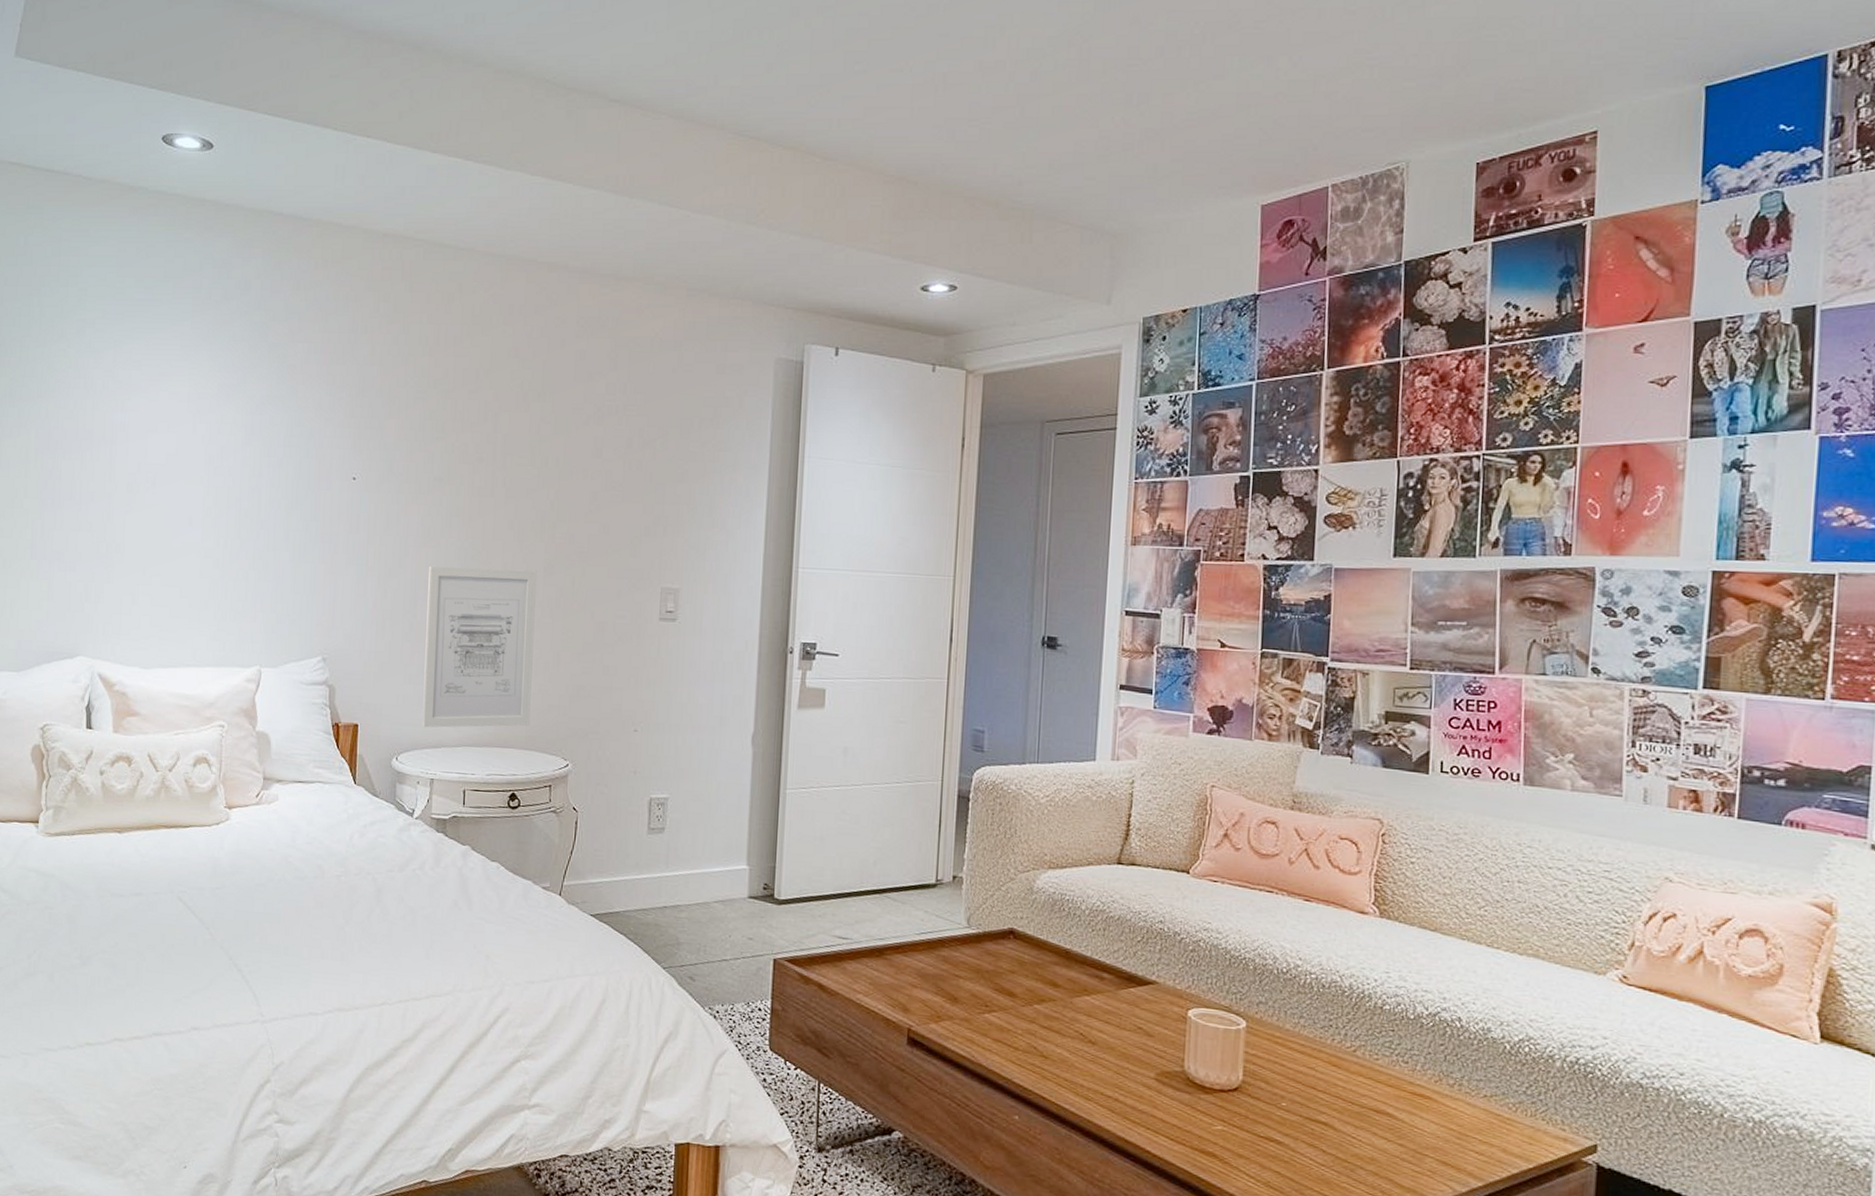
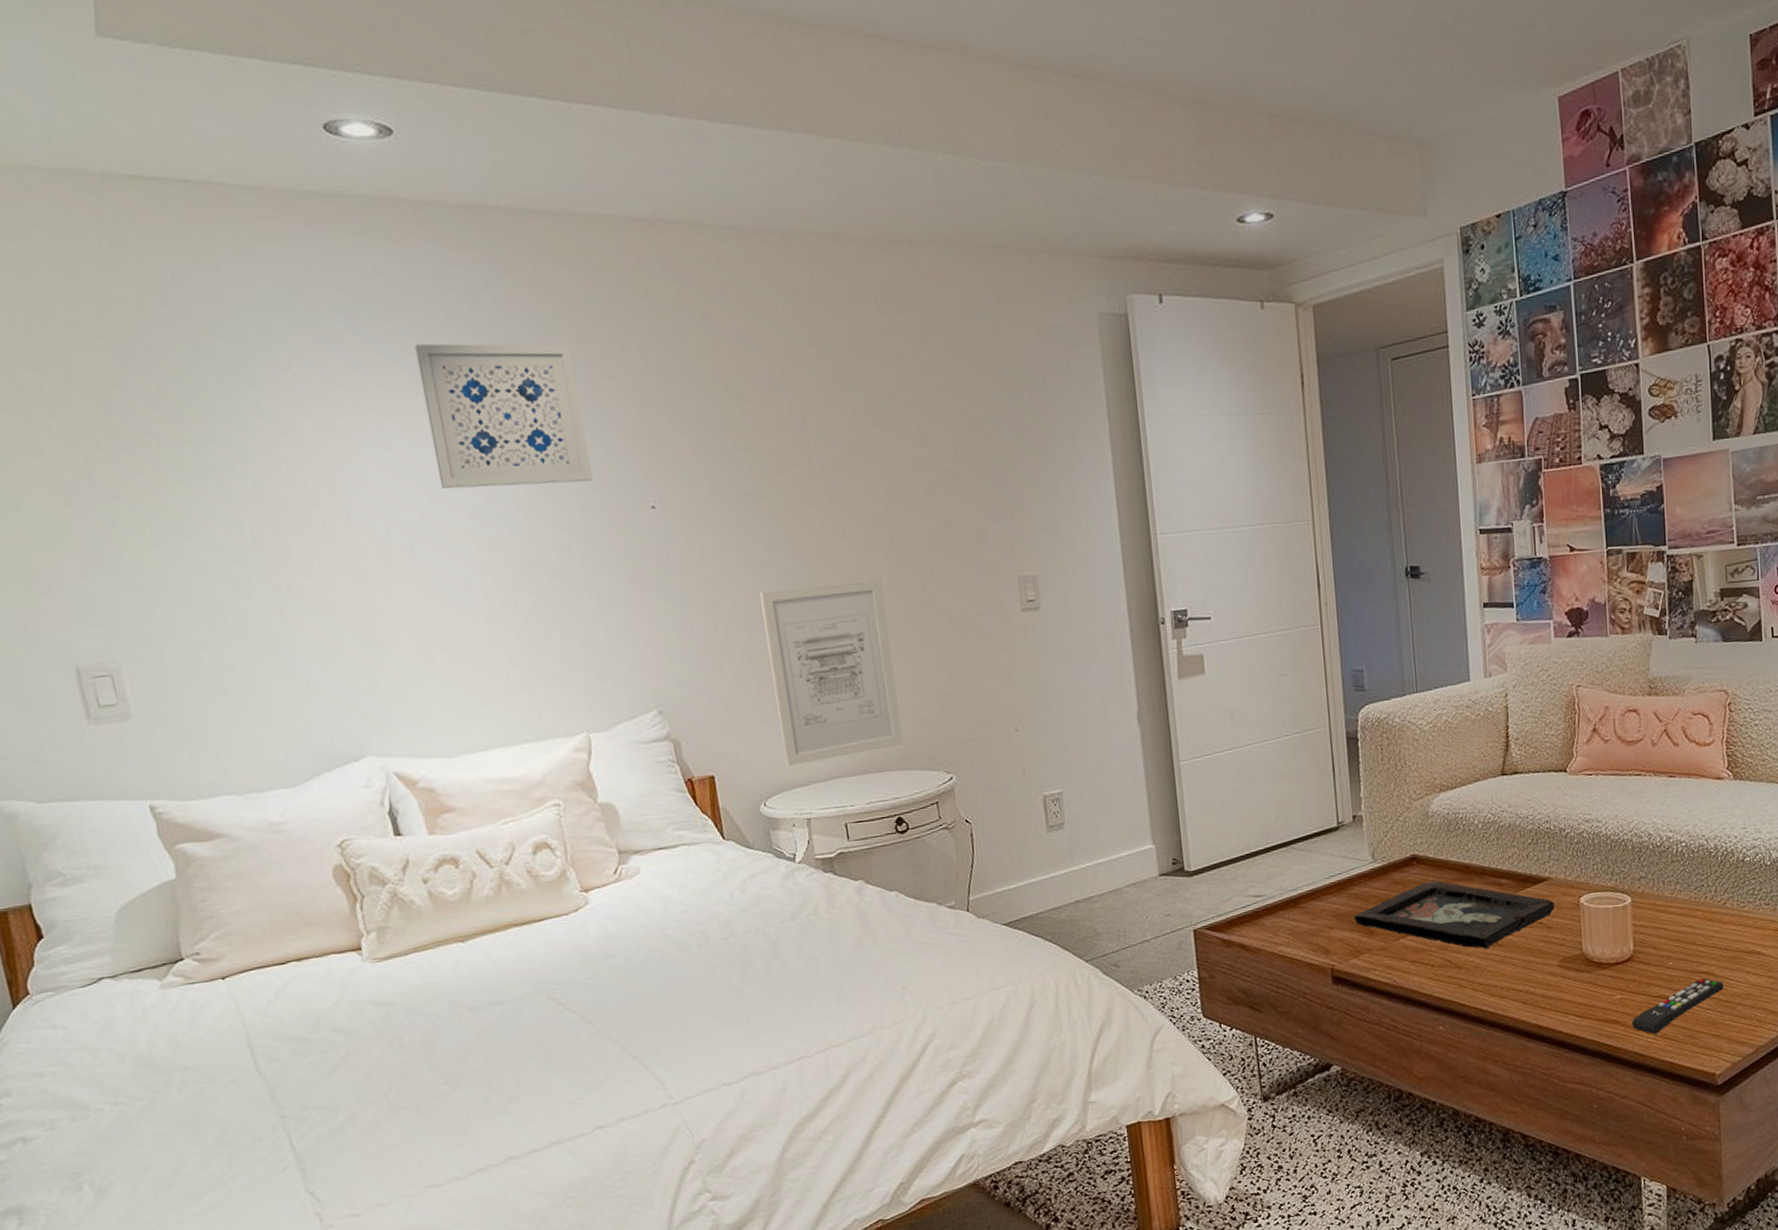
wall art: none [187,318,314,450] -> present [414,343,593,489]
decorative tray: none [939,959,1158,1043] -> present [1354,880,1555,949]
remote control: none [1231,1127,1344,1179] -> present [1632,977,1724,1034]

